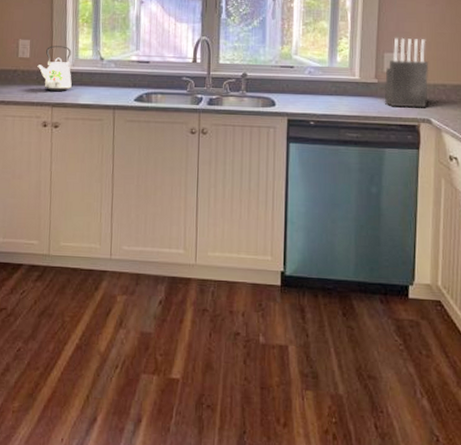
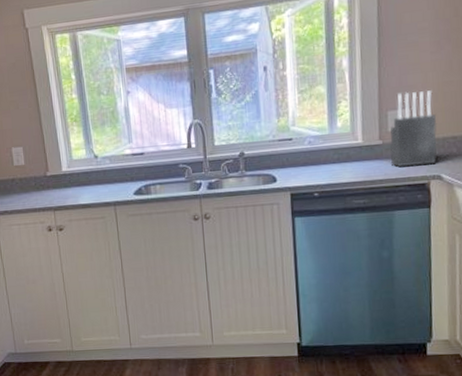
kettle: present [36,46,72,91] -> none [32,148,70,195]

